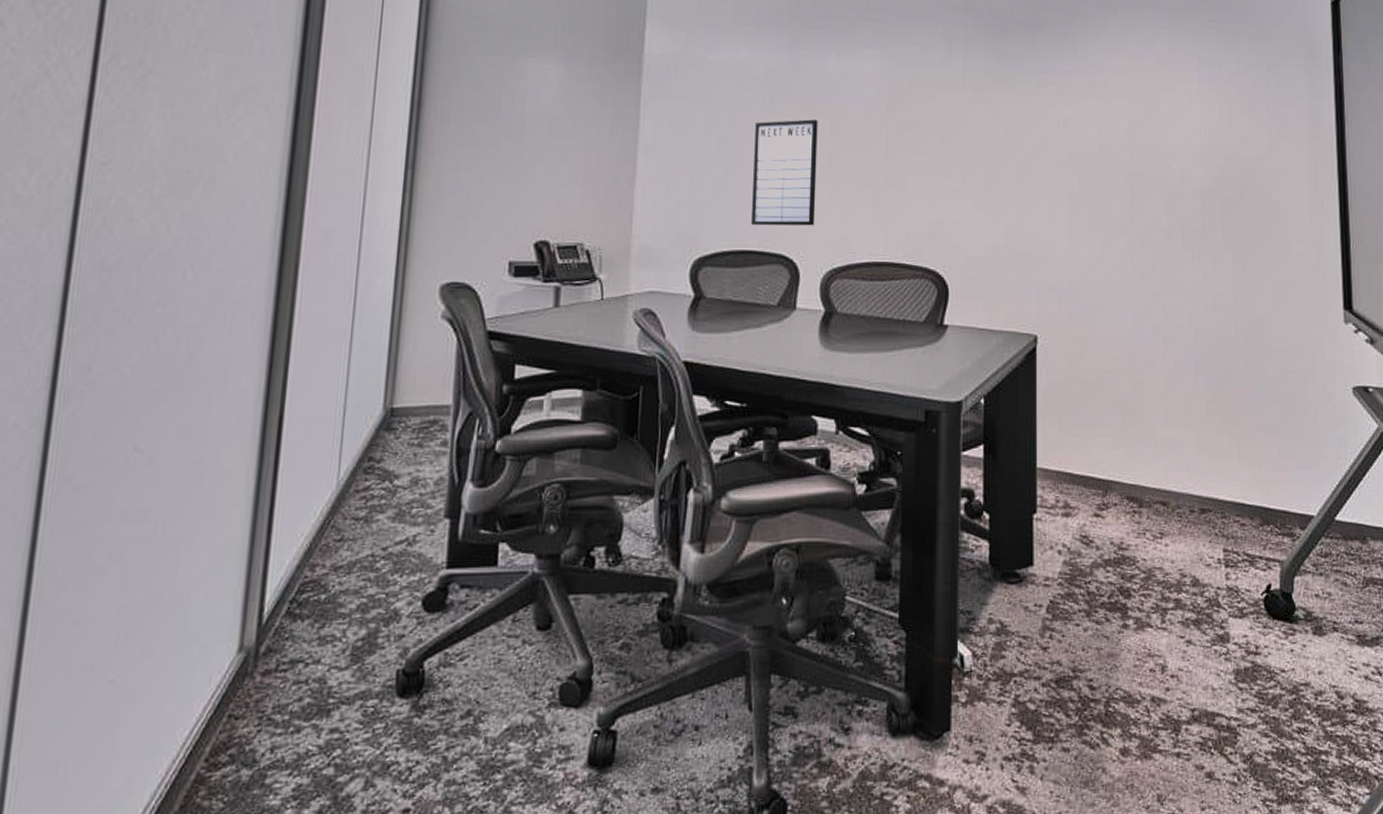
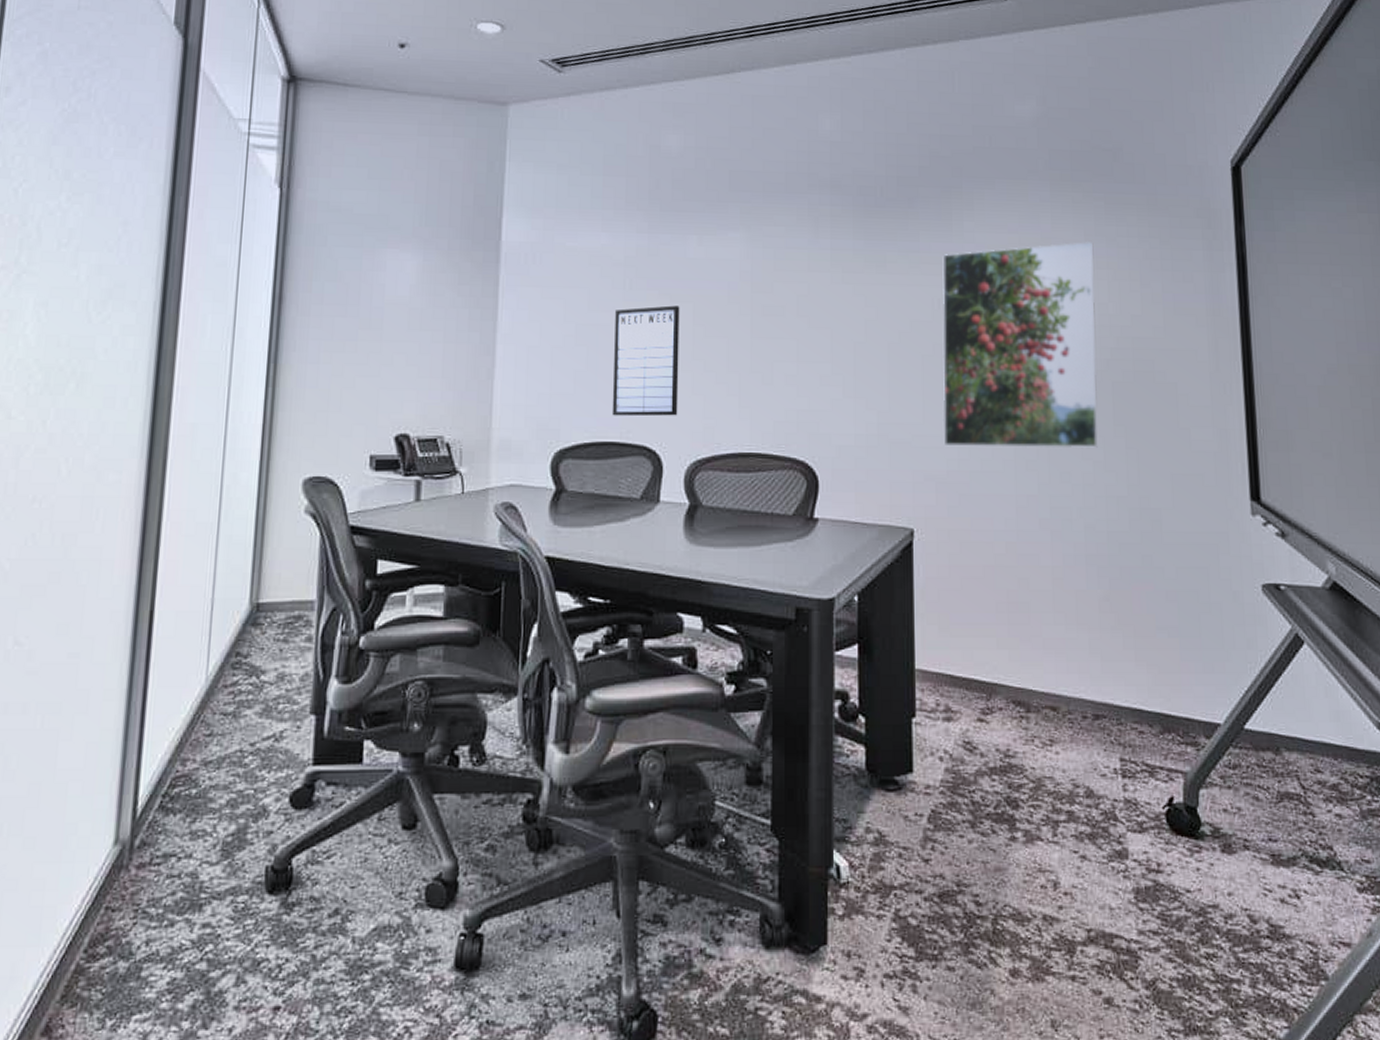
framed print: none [1066,66,1208,261] -> present [942,240,1098,449]

